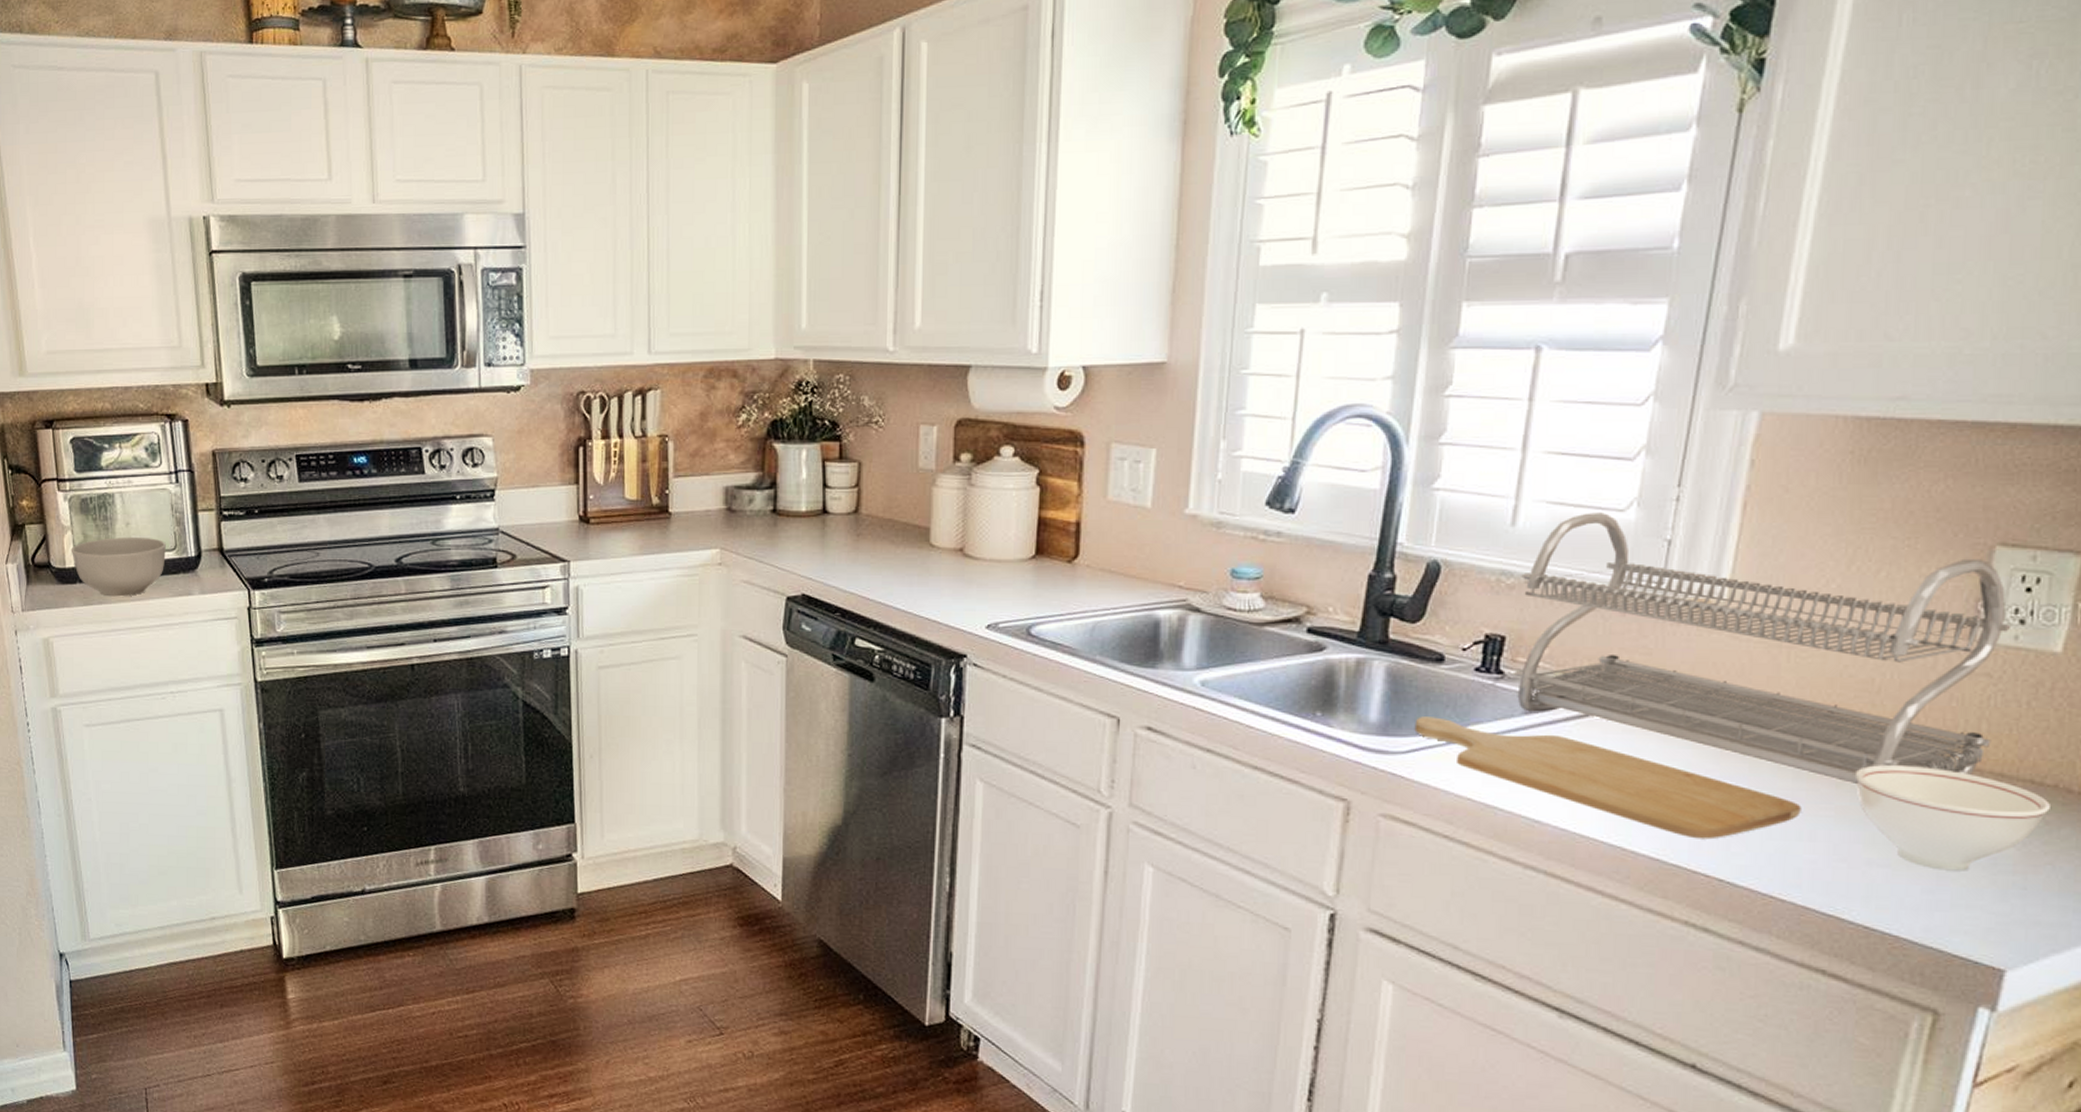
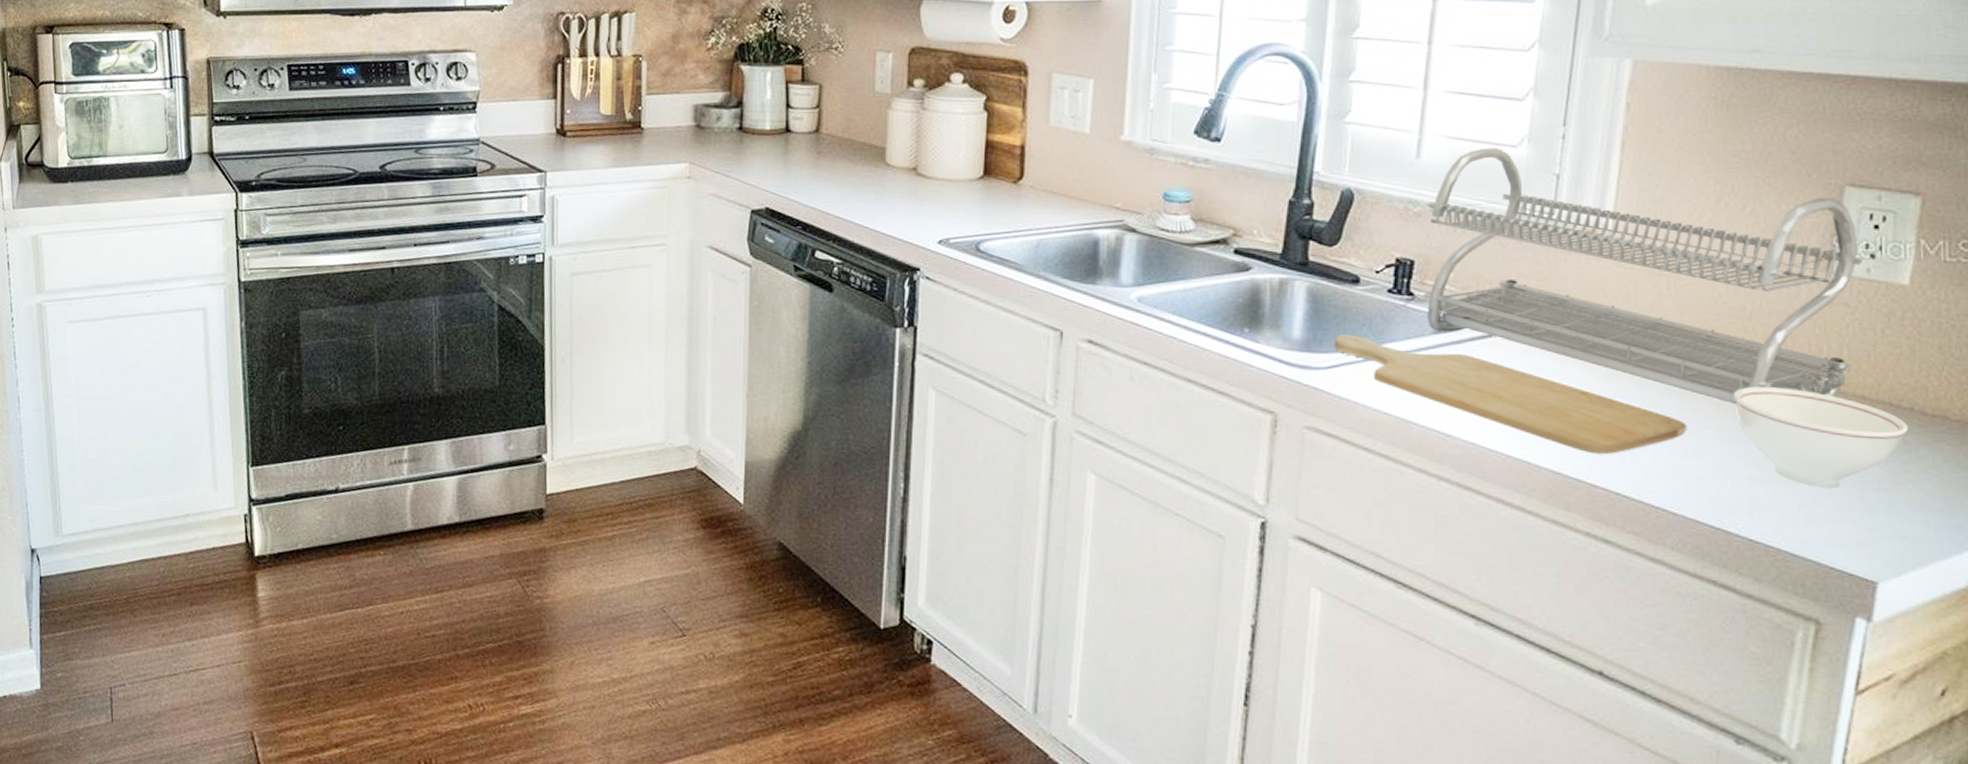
bowl: present [71,536,166,597] -> none [64,139,158,197]

